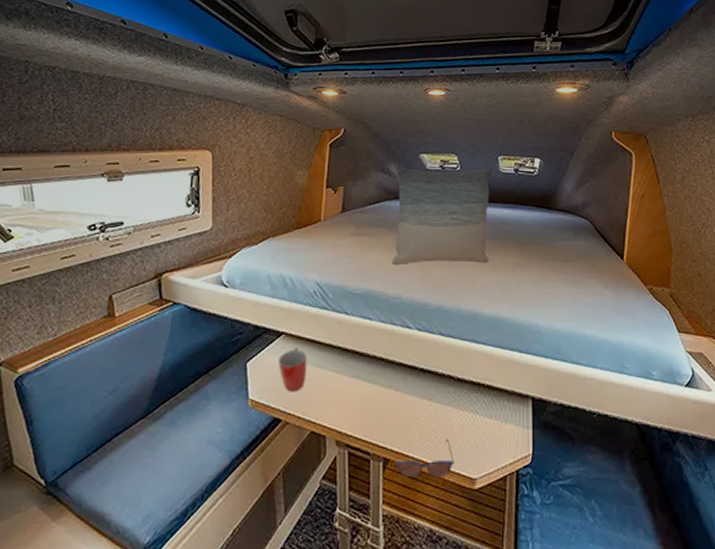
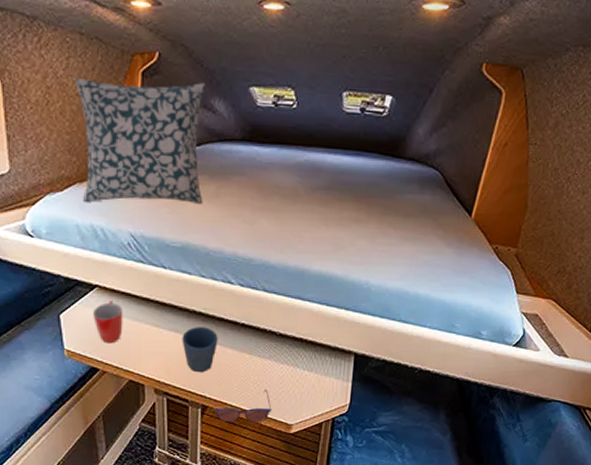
pillow: none [274,150,383,254] -> present [76,78,206,205]
cup: none [363,373,398,422] -> present [182,327,218,373]
pillow: present [391,165,492,265] -> none [213,100,334,217]

